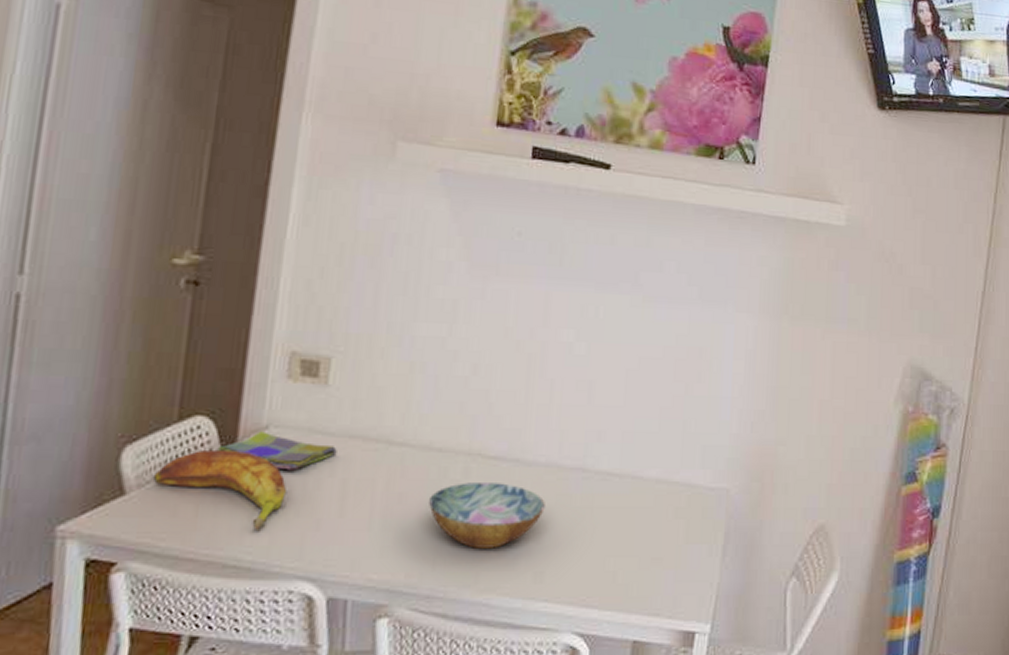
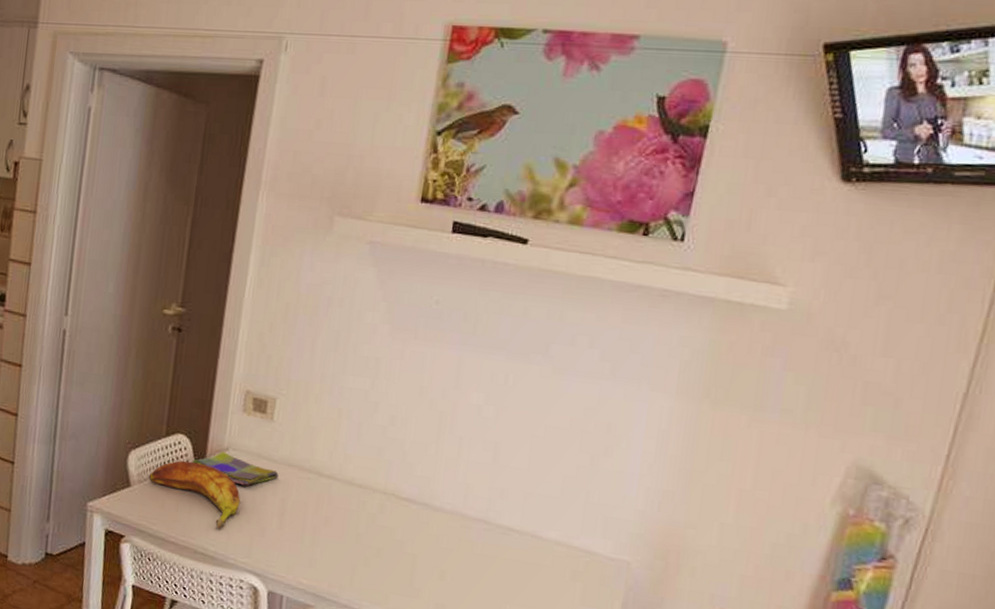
bowl: present [428,483,546,548] -> none [348,516,450,577]

